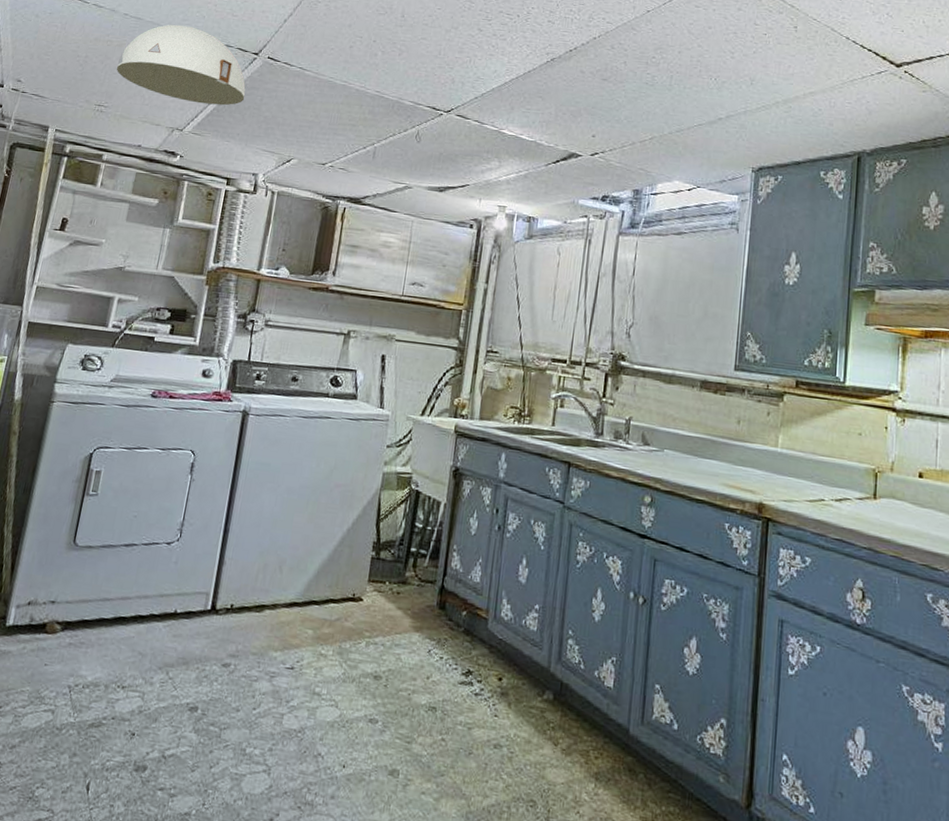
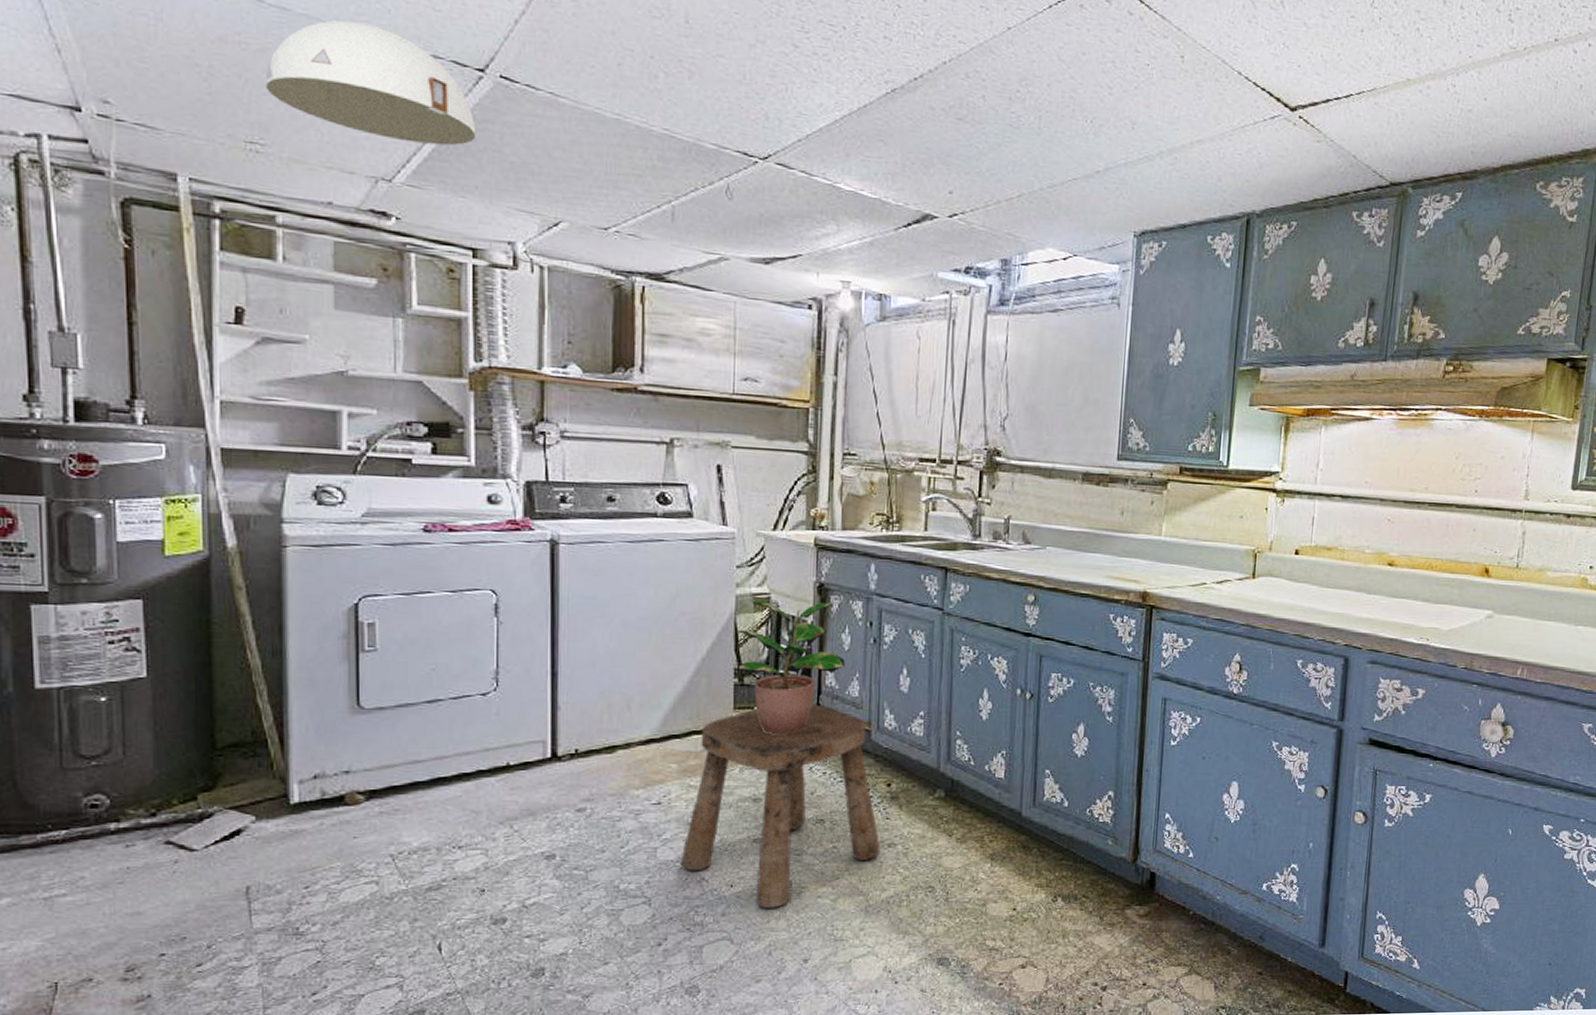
stool: none [301,583,487,799] -> present [680,704,881,908]
potted plant: none [376,478,471,613] -> present [735,600,845,734]

